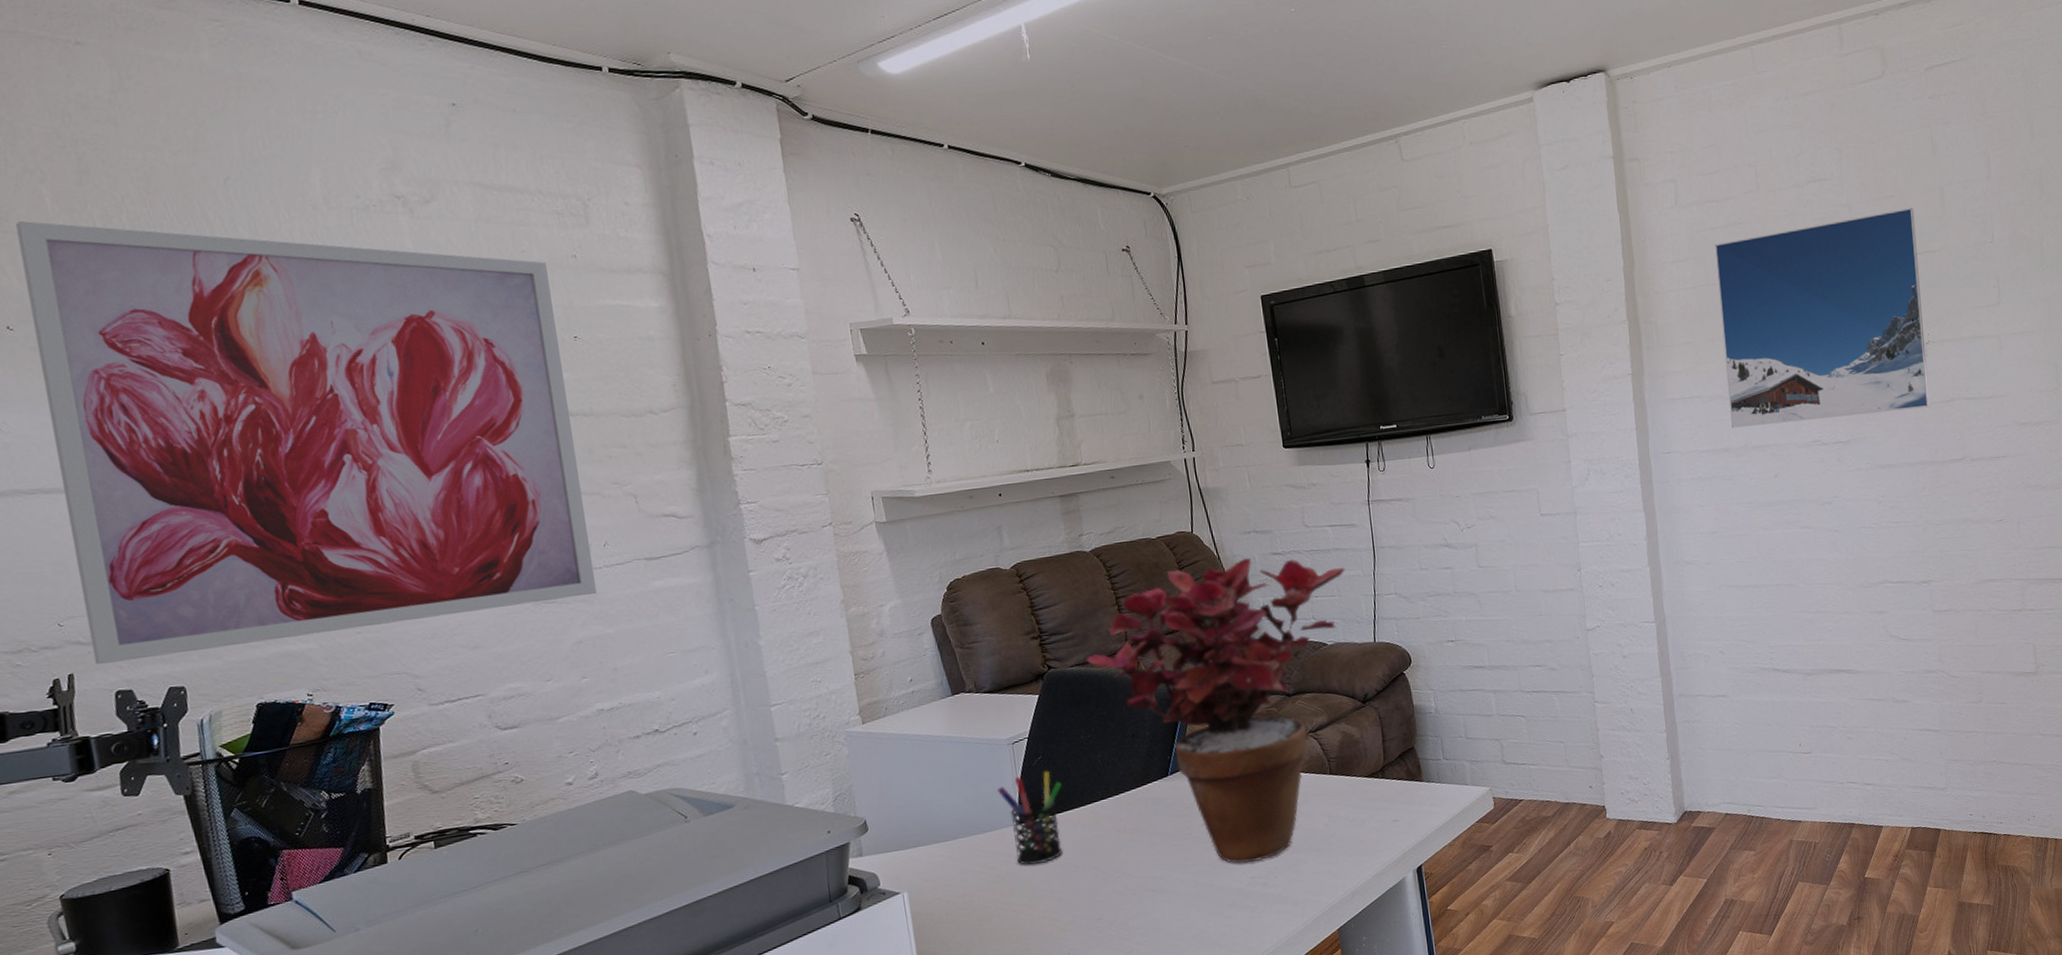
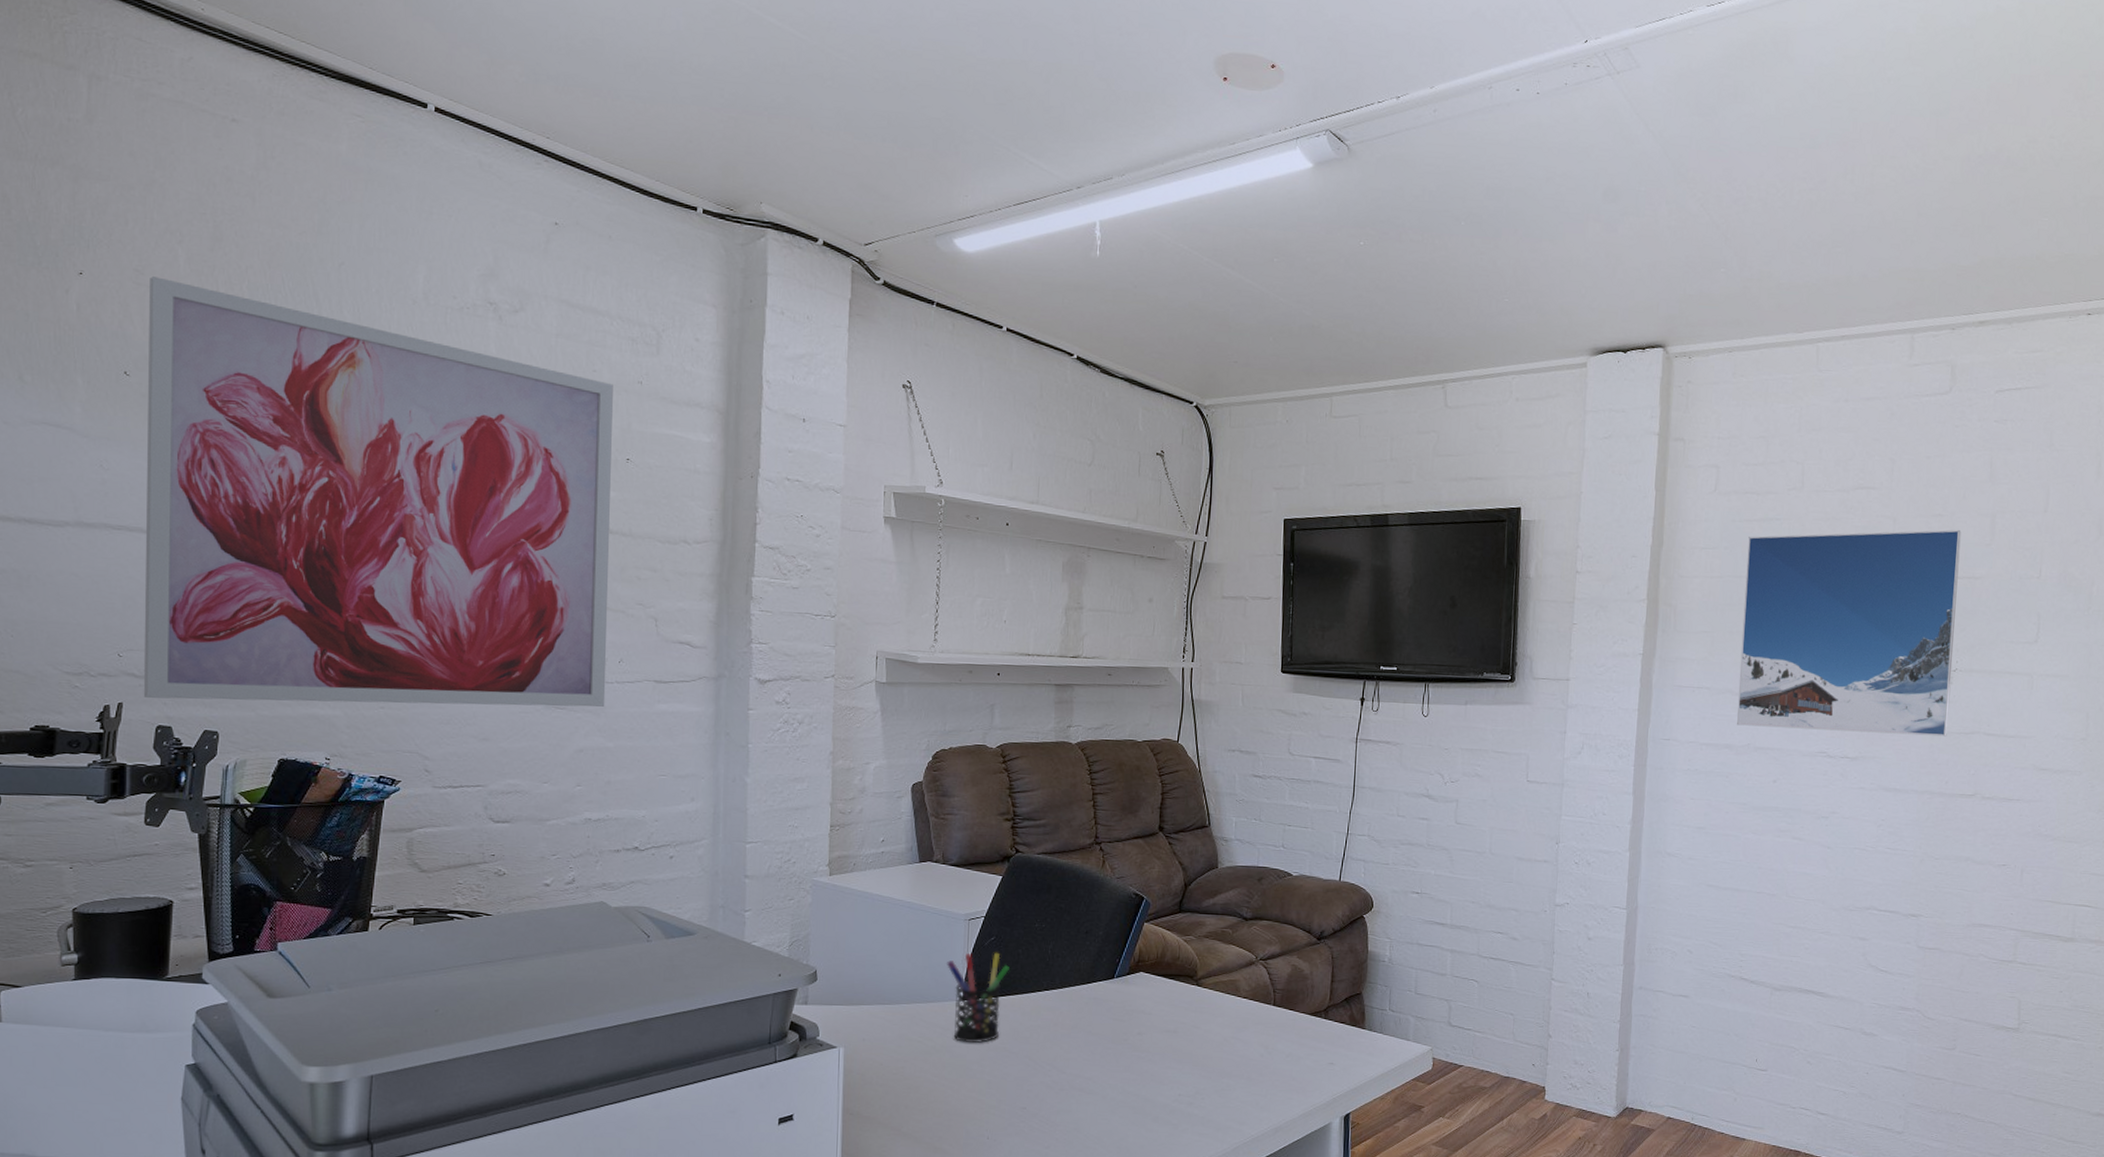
potted plant: present [1086,557,1346,864] -> none [1053,775,1324,1080]

